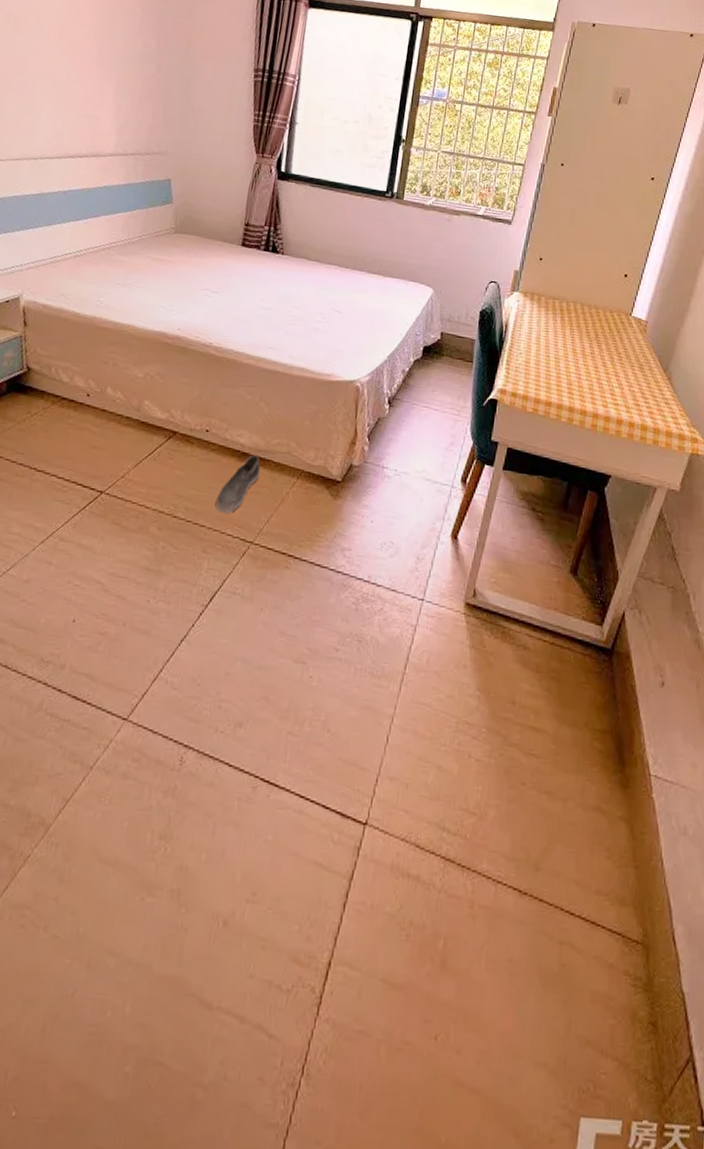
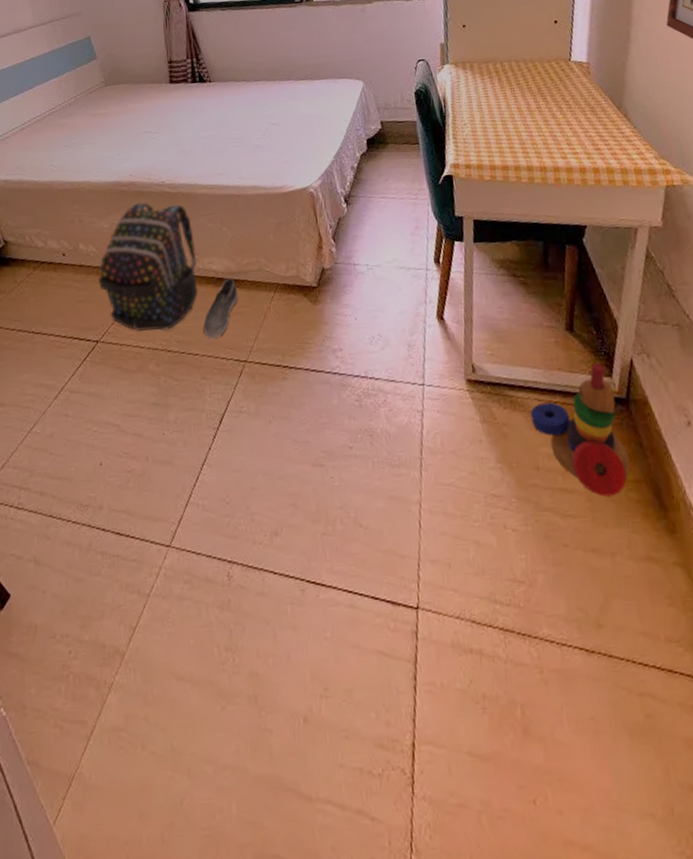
backpack: none [117,358,230,496] -> present [97,202,198,332]
stacking toy: none [518,609,602,743] -> present [530,362,631,497]

